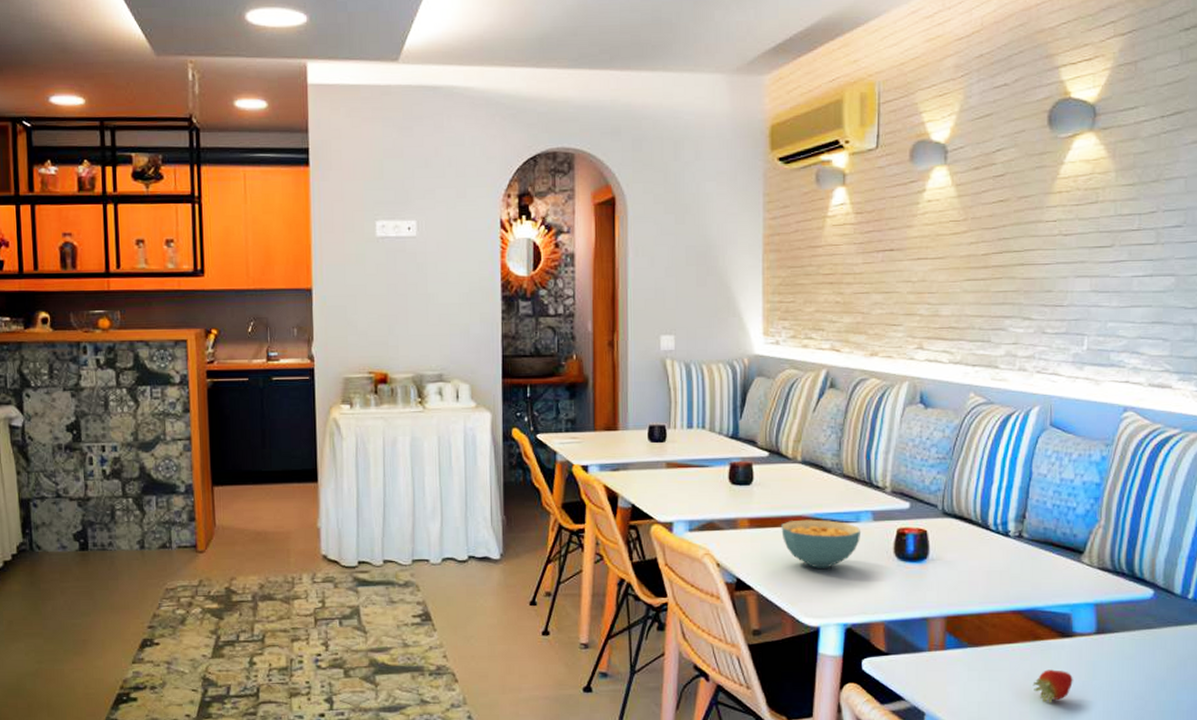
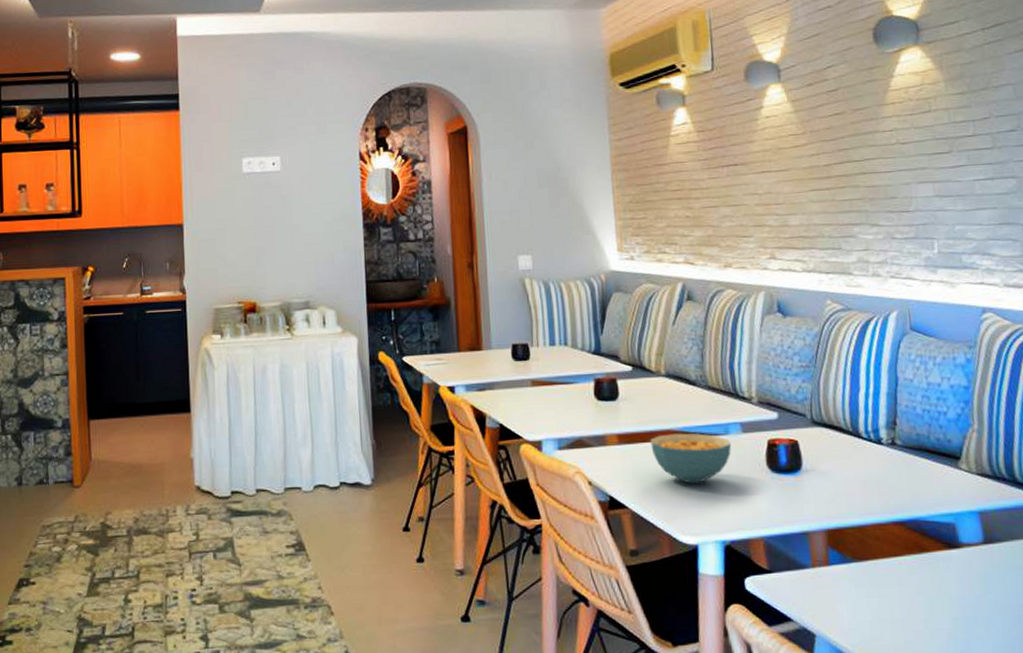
fruit: present [1032,669,1073,703] -> none [924,583,966,620]

